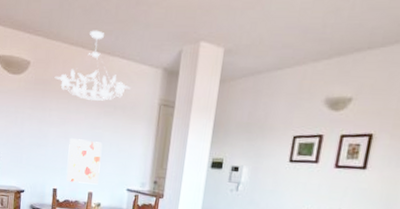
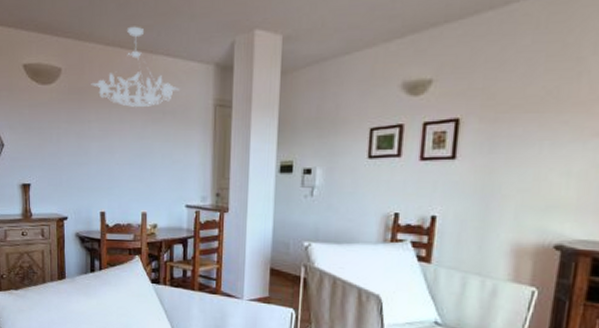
wall art: present [66,138,103,185] -> none [114,153,153,204]

